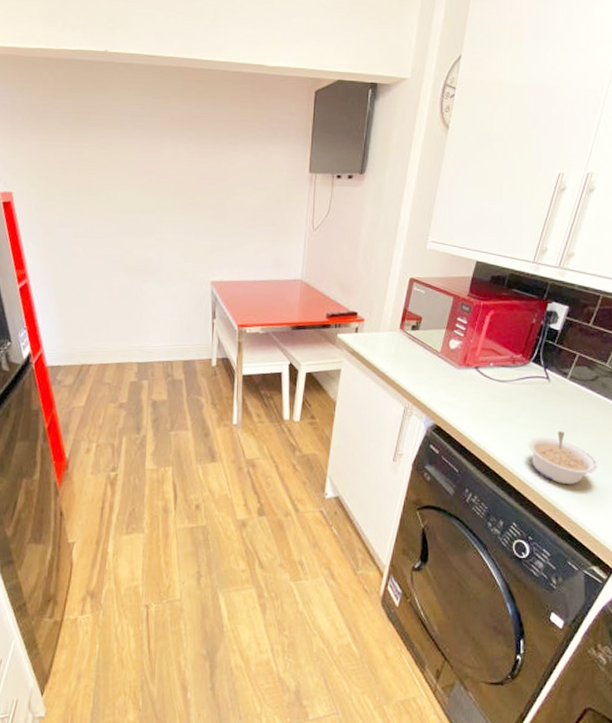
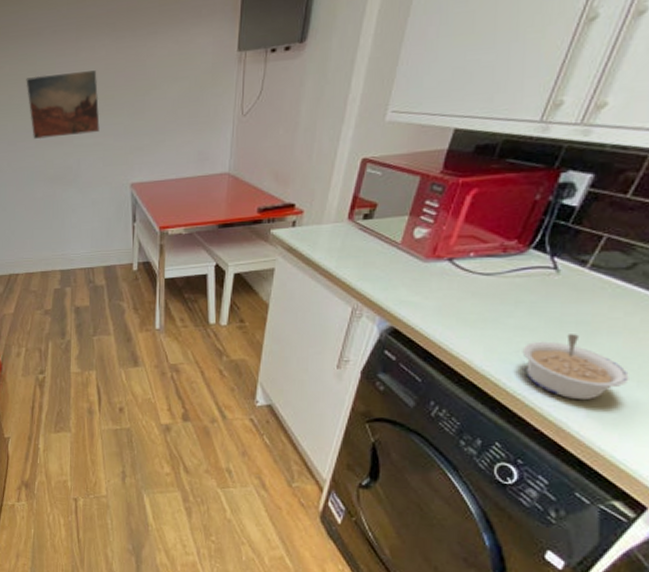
wall art: none [106,166,182,229] -> present [26,70,100,140]

